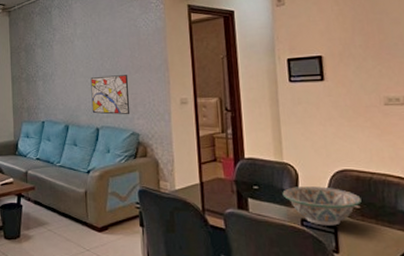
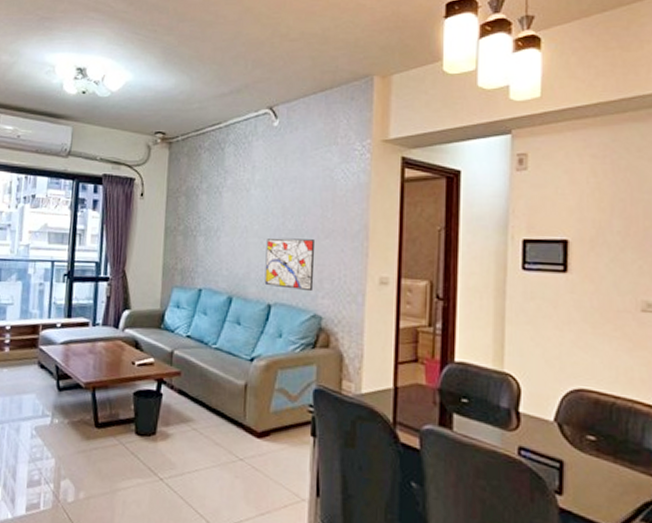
decorative bowl: present [282,186,362,226] -> none [498,404,598,460]

